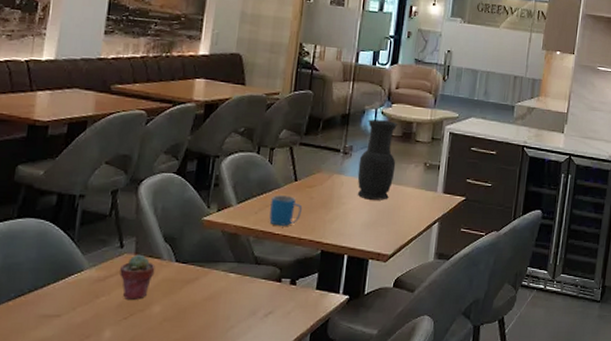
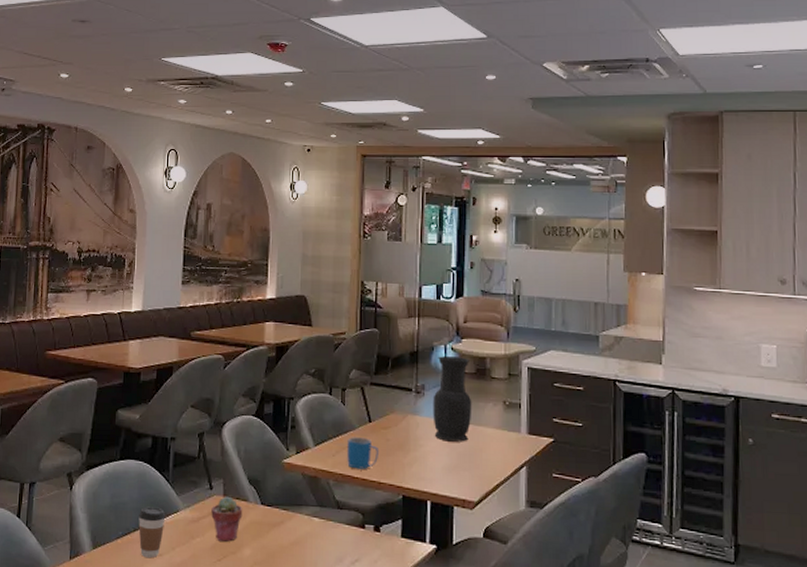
coffee cup: none [34,266,68,319] -> present [138,506,166,558]

